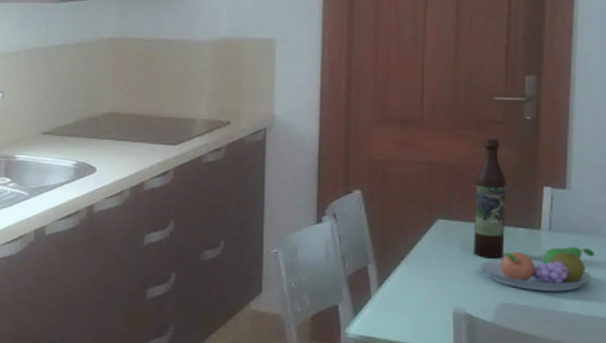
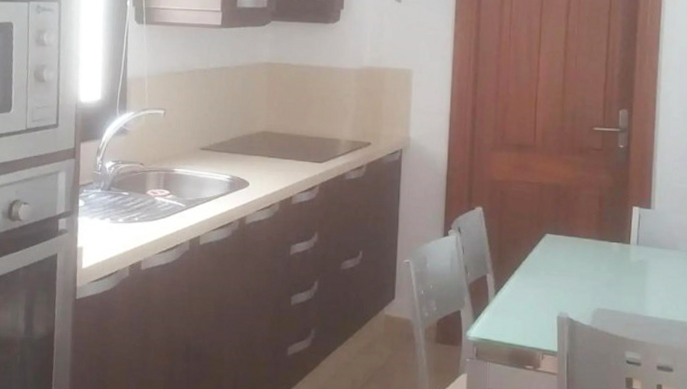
wine bottle: present [473,138,506,258] -> none [575,163,603,268]
fruit bowl: present [479,246,594,292] -> none [580,259,672,299]

